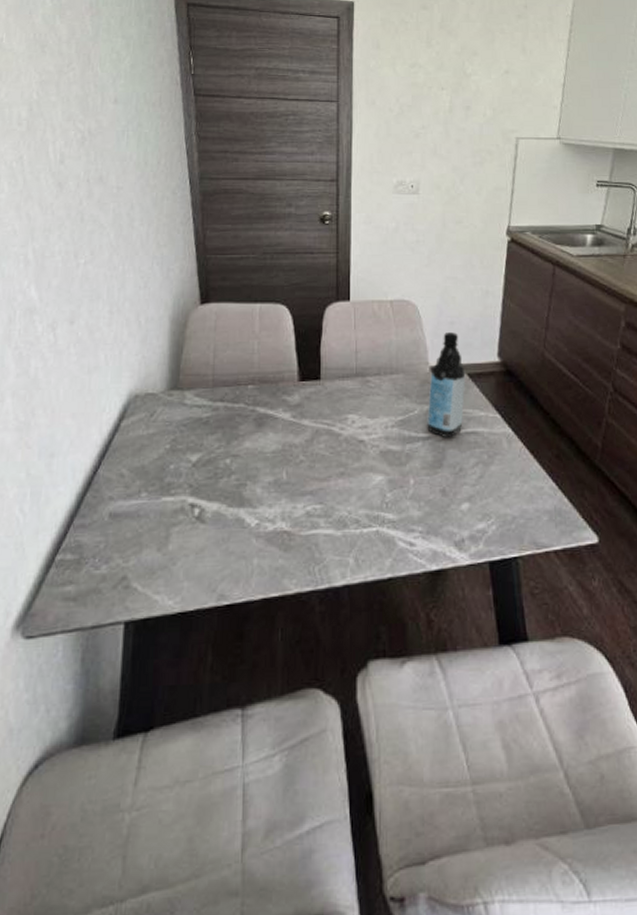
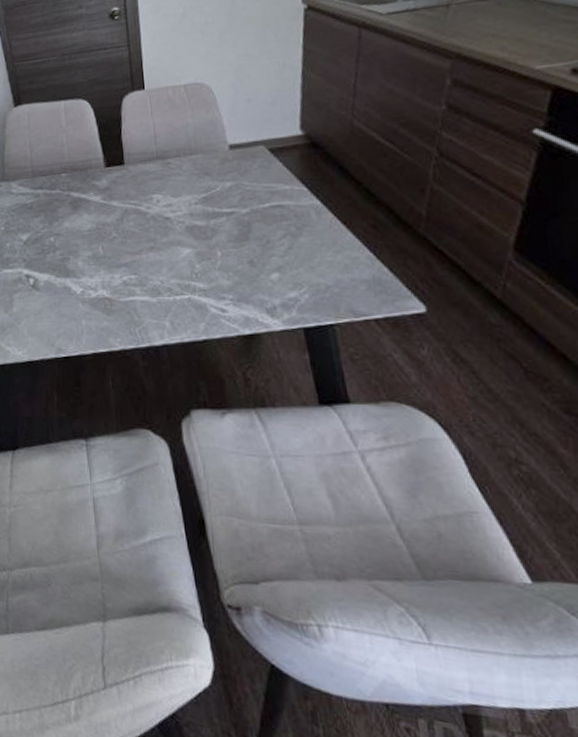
water bottle: present [427,332,466,437] -> none [229,109,267,212]

